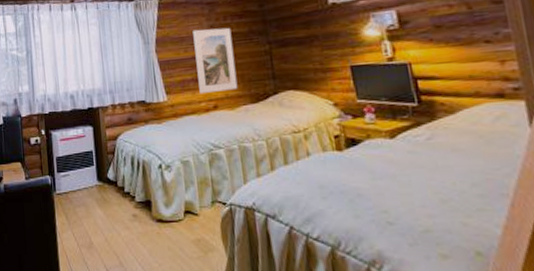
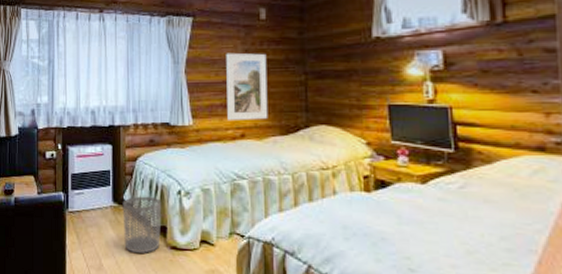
waste bin: none [107,172,146,228] -> present [122,196,162,253]

